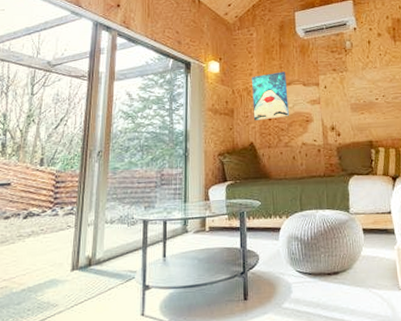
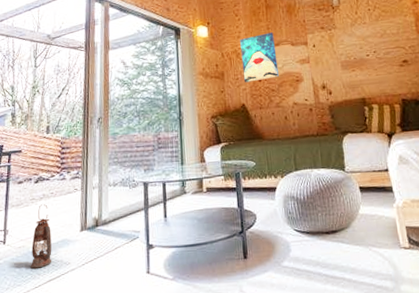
lantern: none [12,241,39,311] -> present [30,204,52,269]

